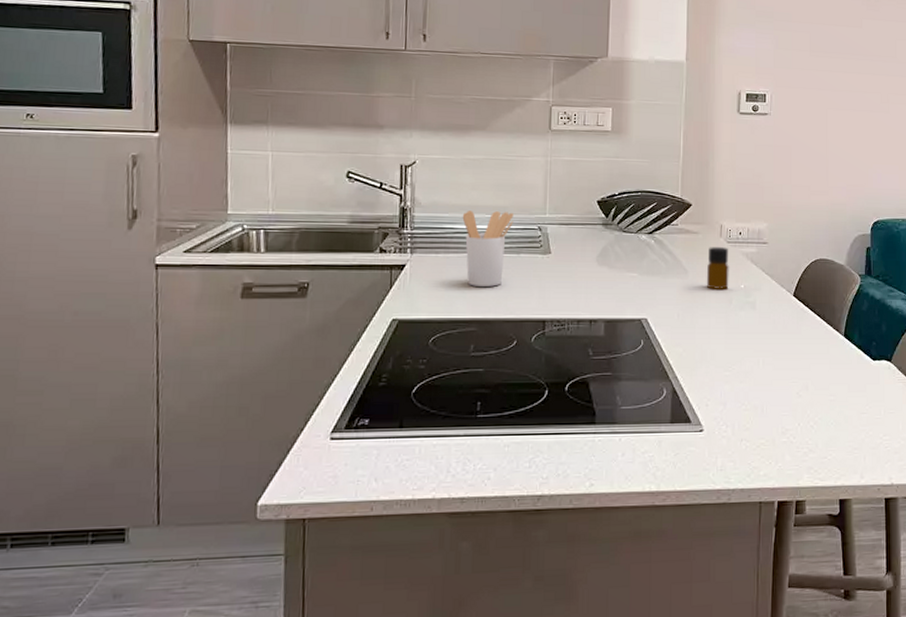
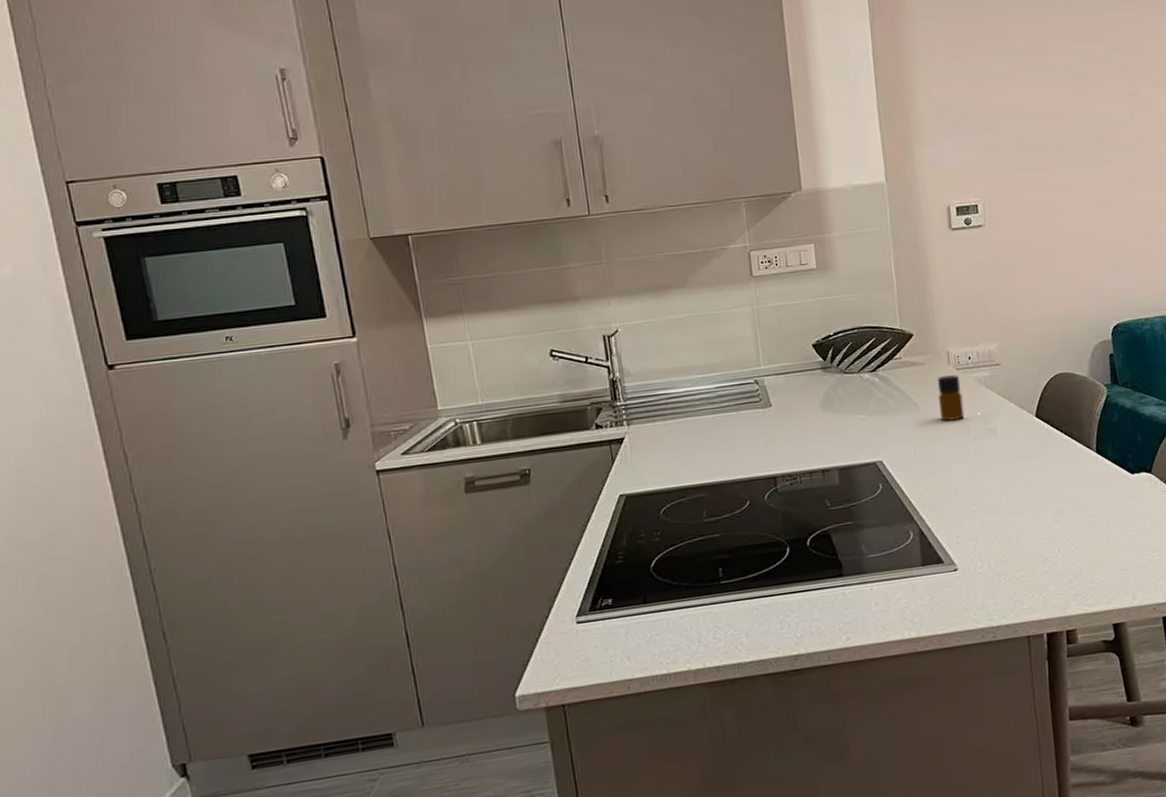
utensil holder: present [462,211,514,287] -> none [674,368,728,451]

